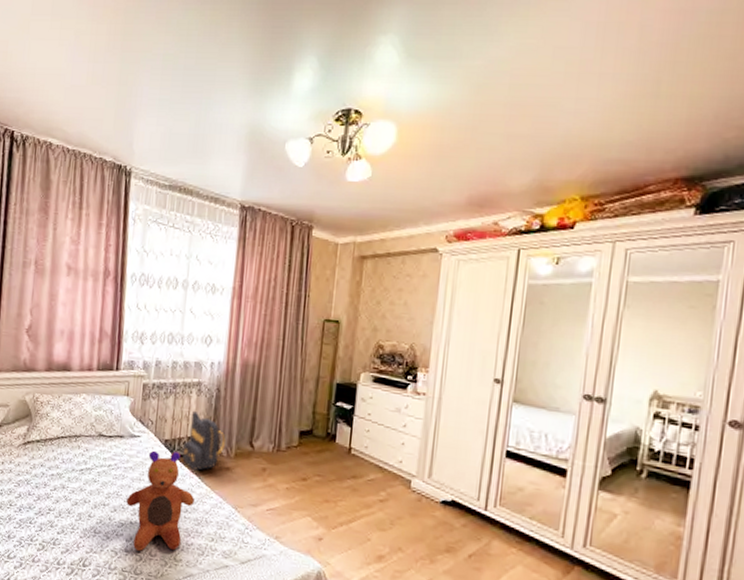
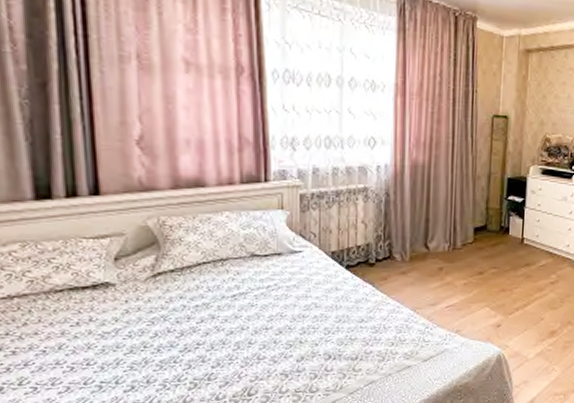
toy: present [126,450,194,551] -> none [293,263,370,369]
backpack: present [182,411,226,471] -> none [352,219,399,279]

